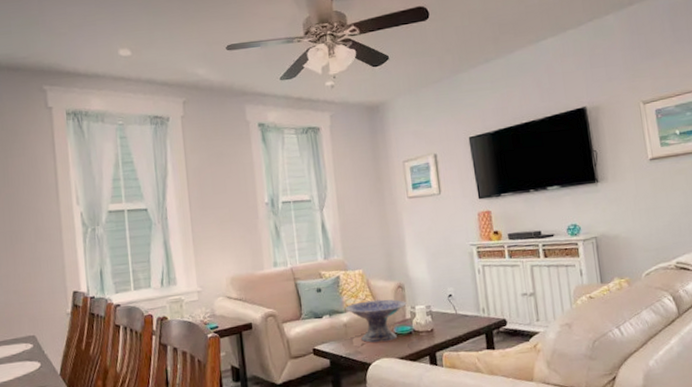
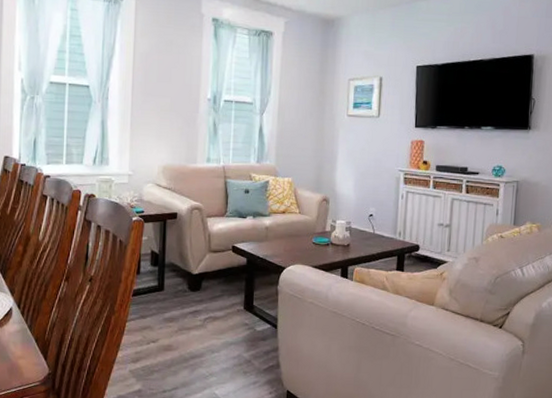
decorative bowl: present [345,299,407,343] -> none [269,208,329,250]

